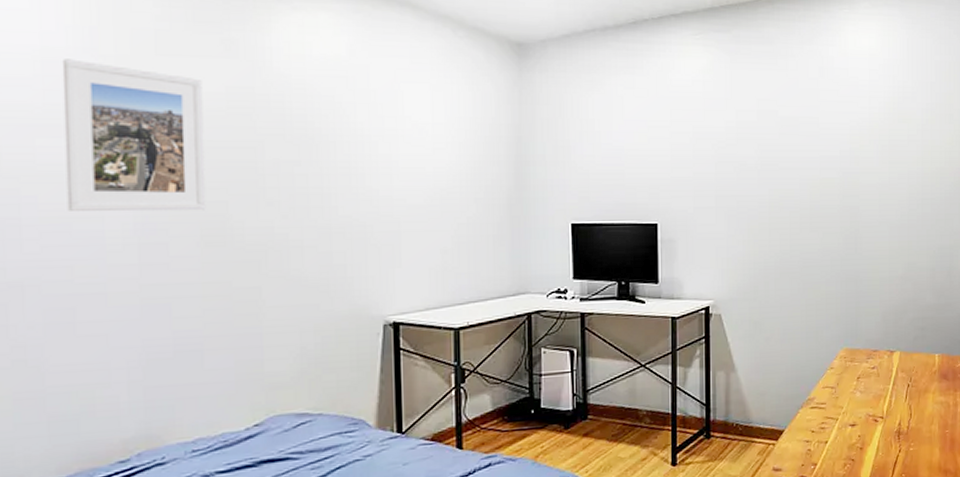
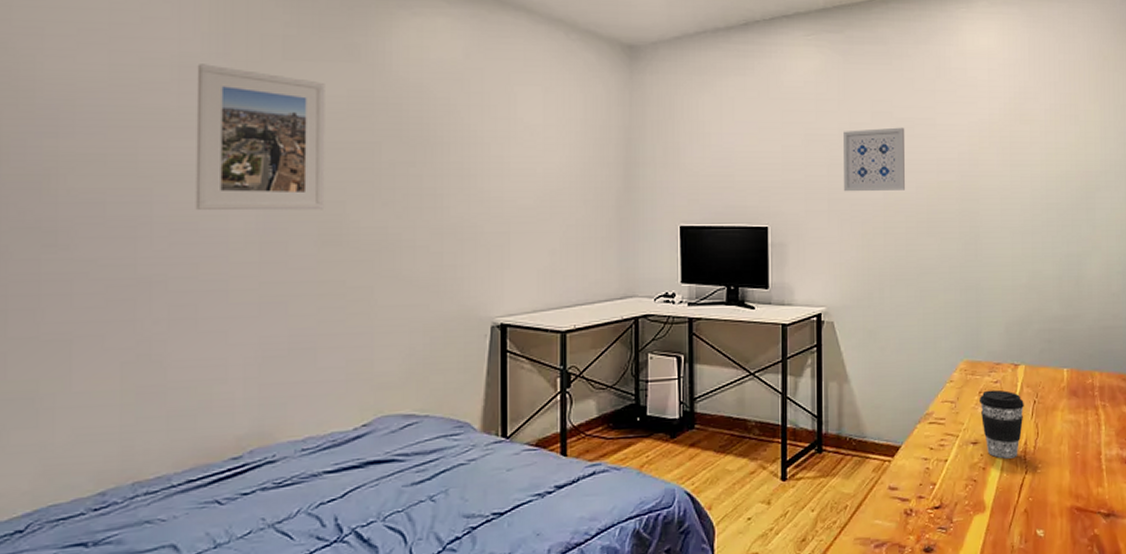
wall art: none [730,126,790,189] -> present [843,127,906,192]
coffee cup: none [857,375,899,439] -> present [978,389,1024,459]

